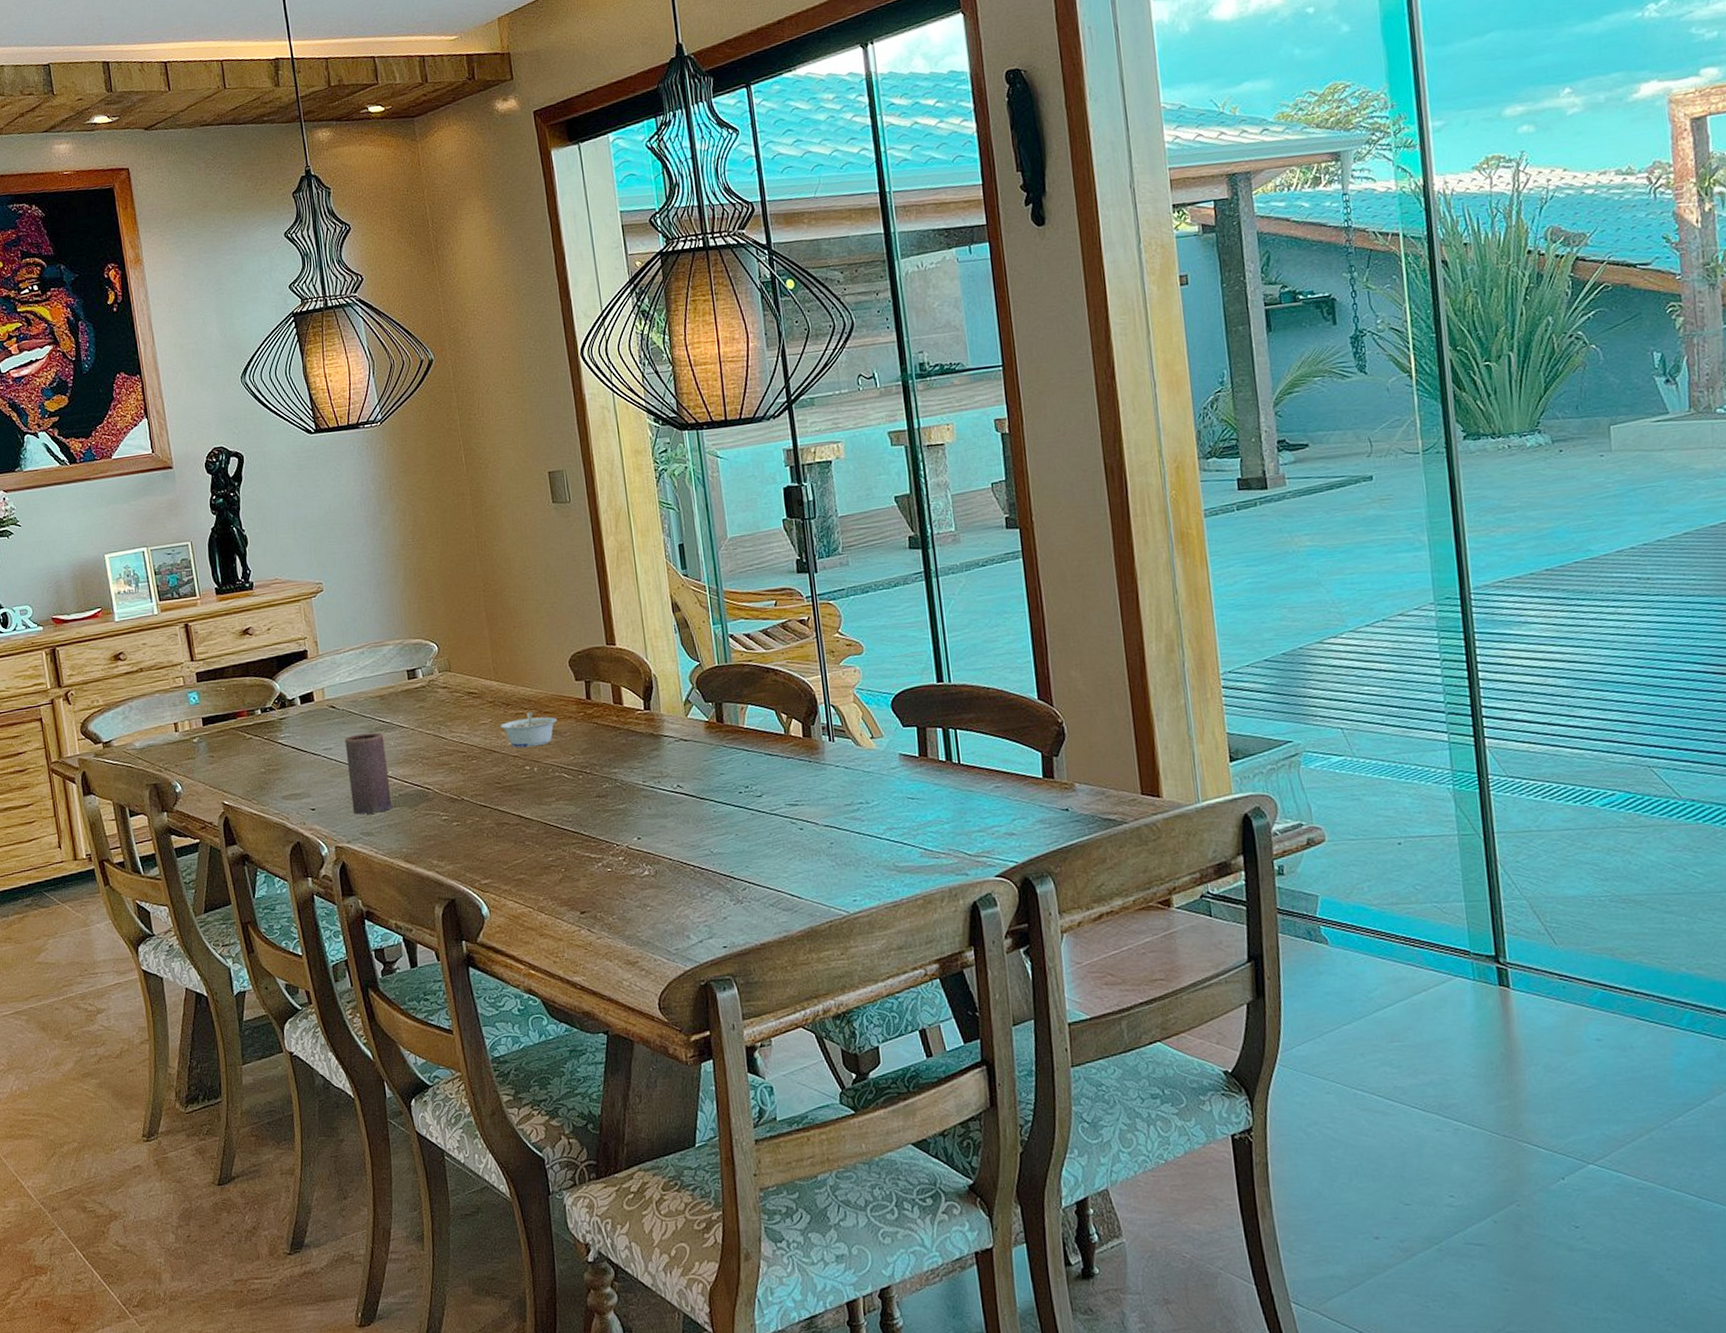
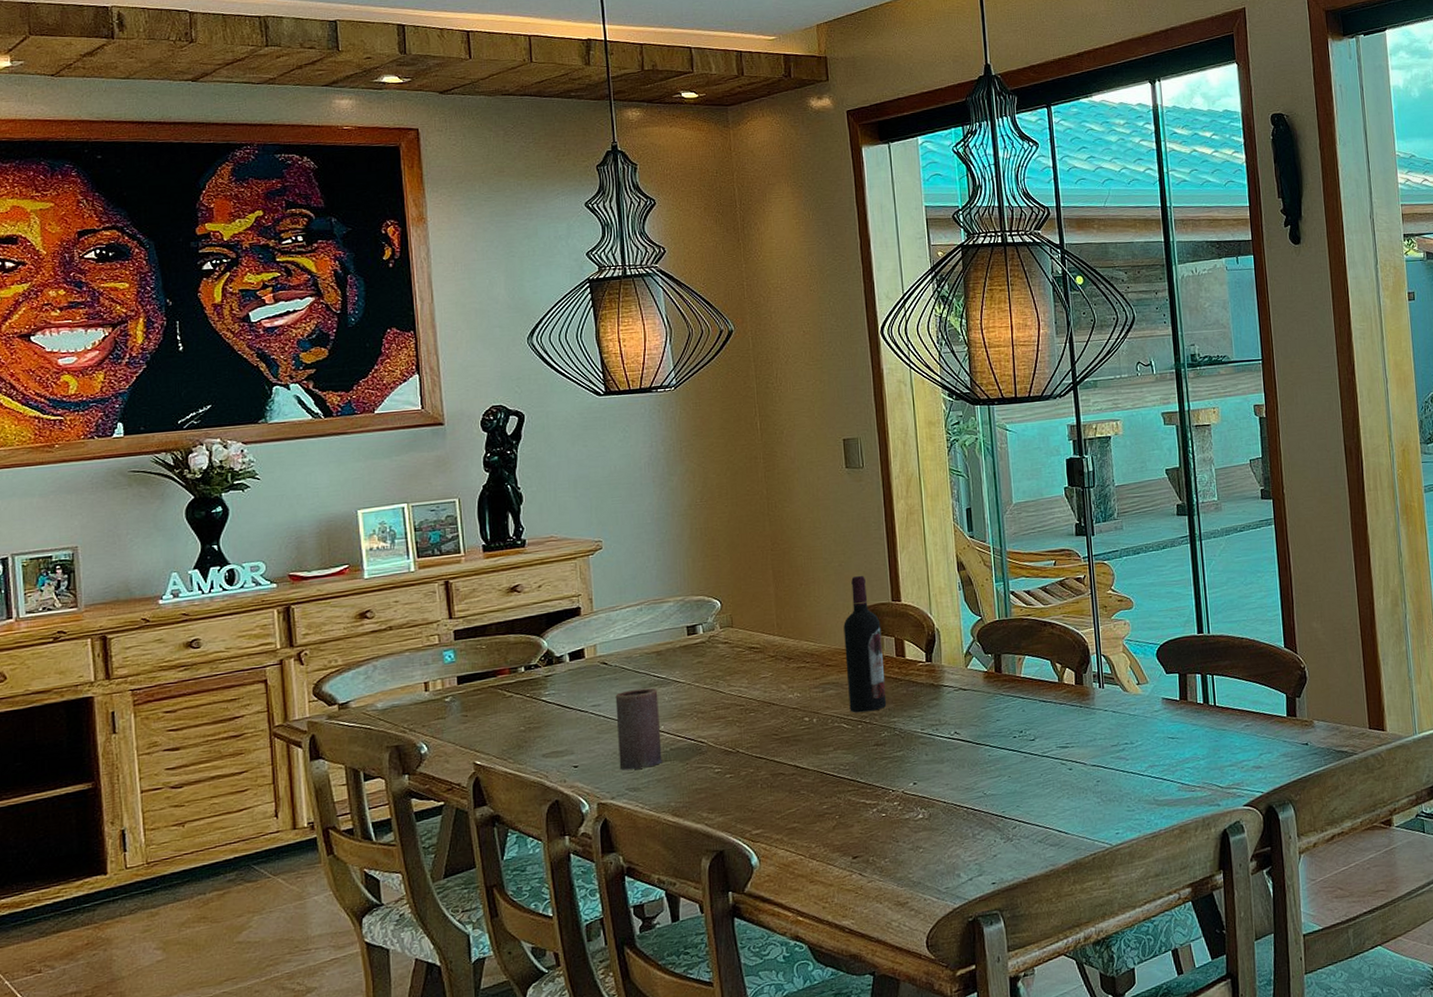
legume: present [501,711,558,748] -> none [781,665,840,700]
wine bottle: none [559,617,607,763] -> present [843,575,887,713]

